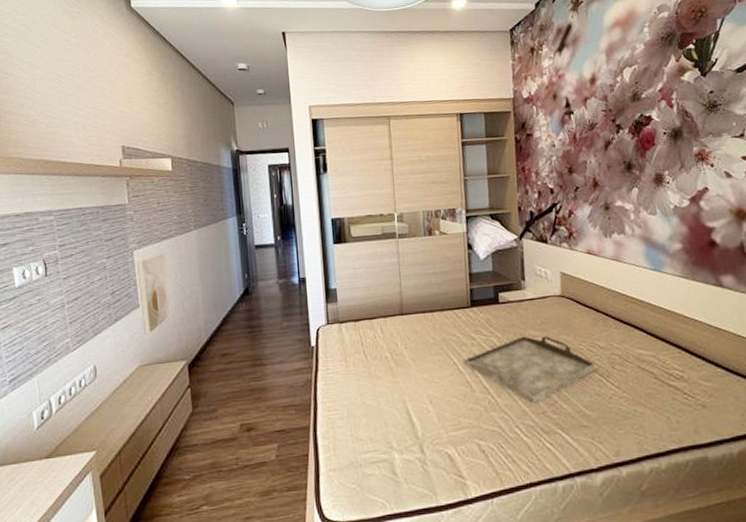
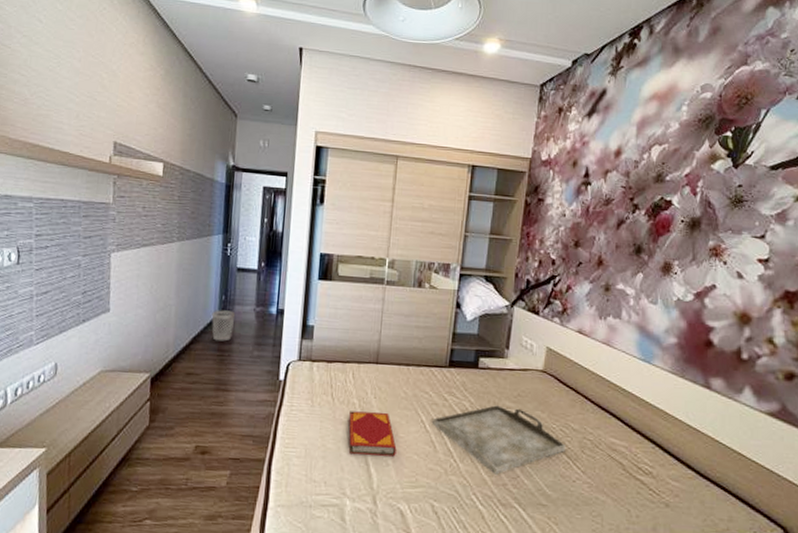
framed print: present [136,252,172,334] -> none [110,259,145,340]
wastebasket: none [237,287,260,319] -> present [211,310,235,342]
hardback book: none [384,360,435,408] -> present [348,411,397,457]

